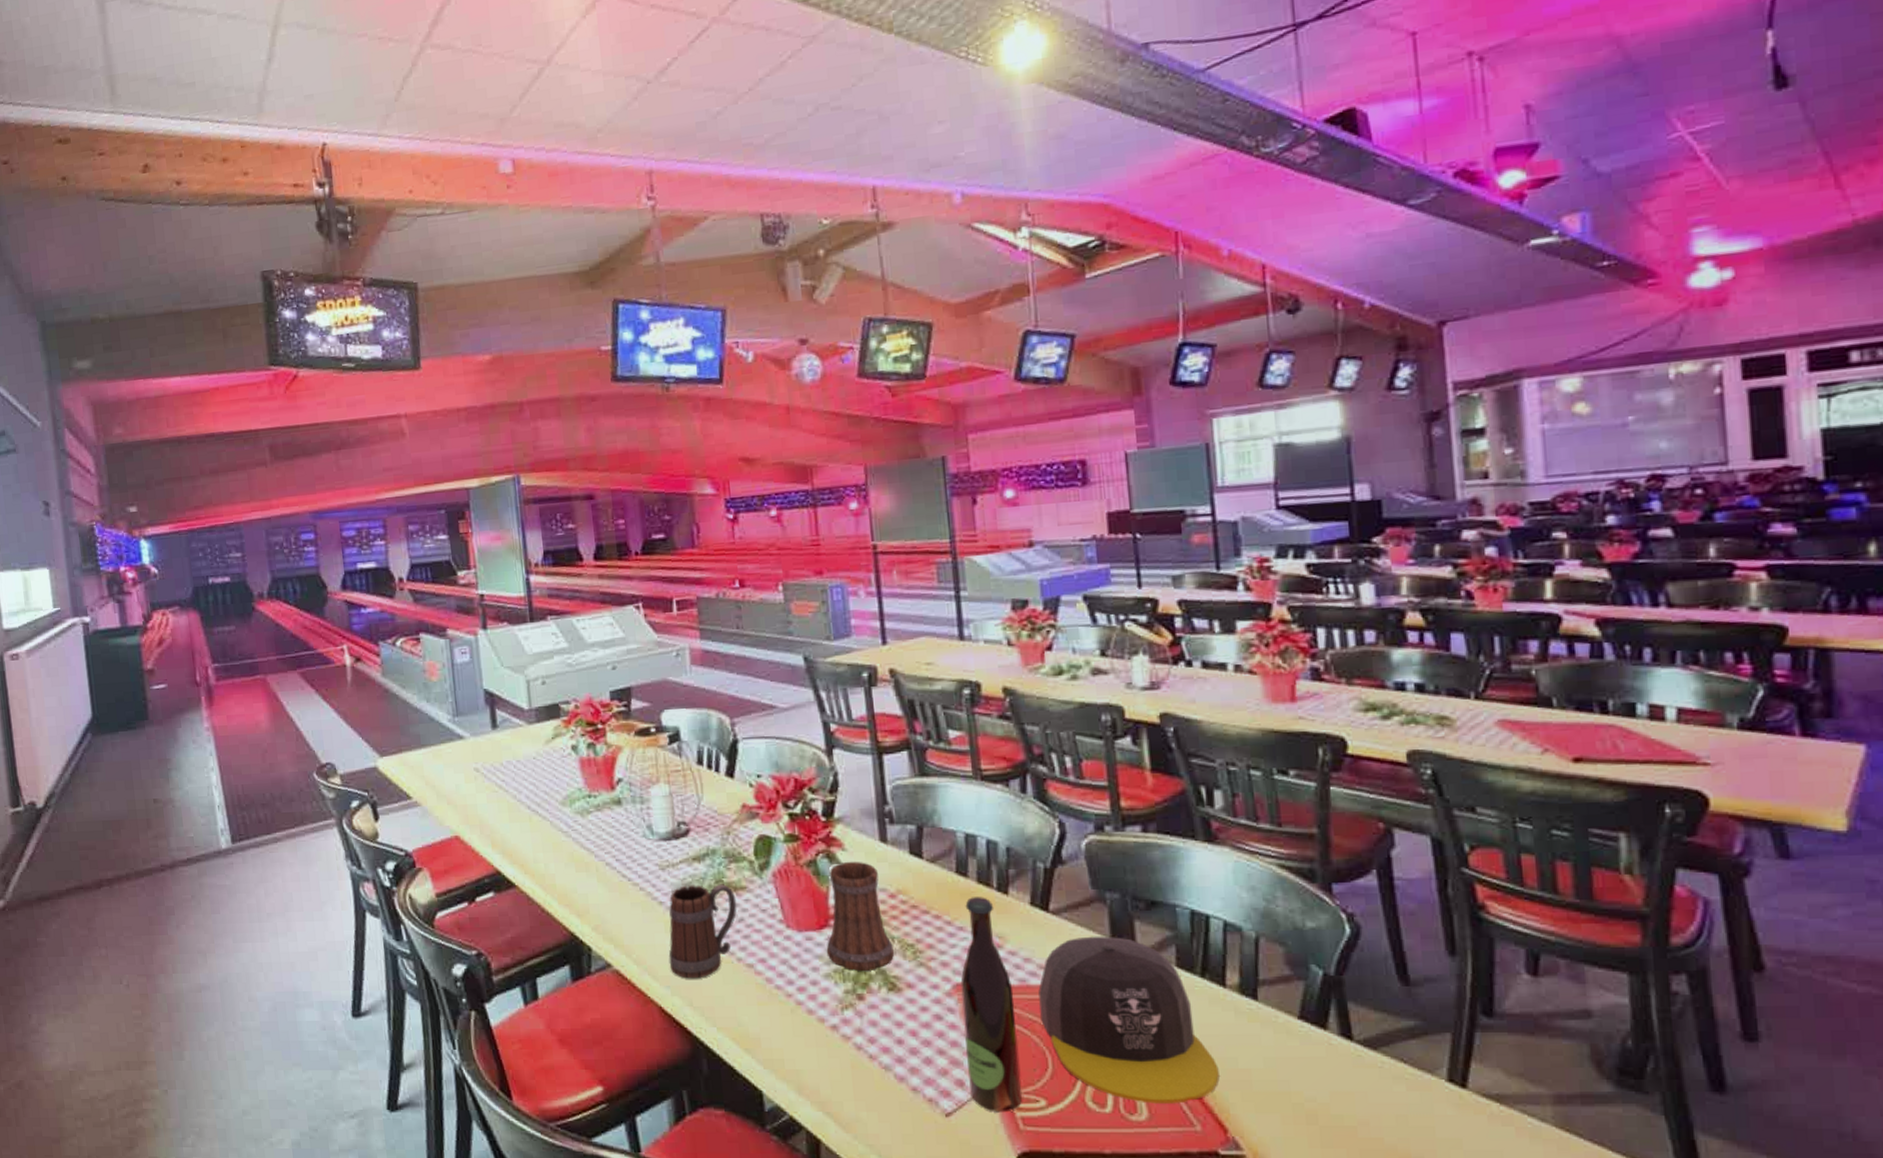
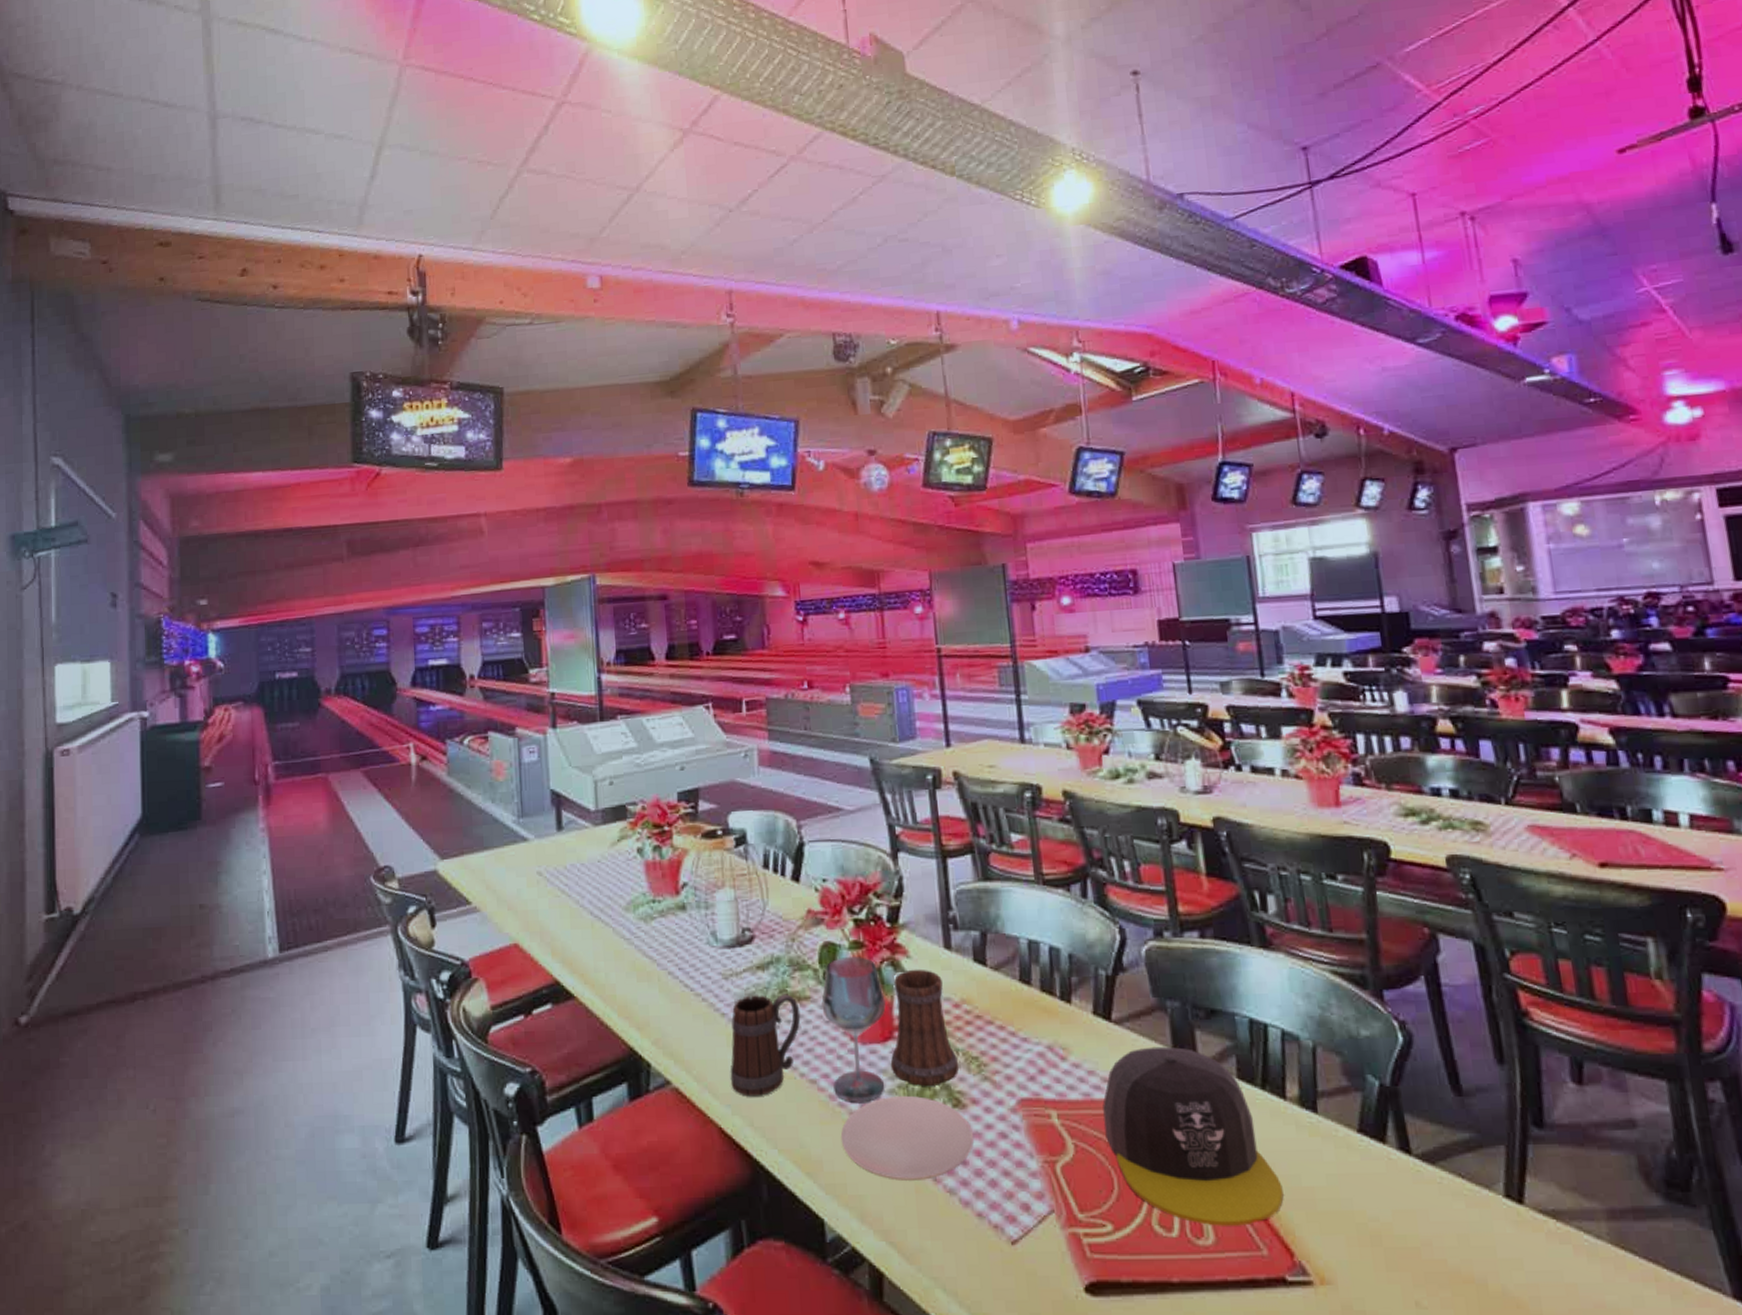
wine glass: none [757,849,822,985] -> present [821,957,887,1102]
plate: none [777,979,910,1057] -> present [840,1095,974,1181]
bottle: present [960,897,1023,1113] -> none [1025,1006,1089,1239]

